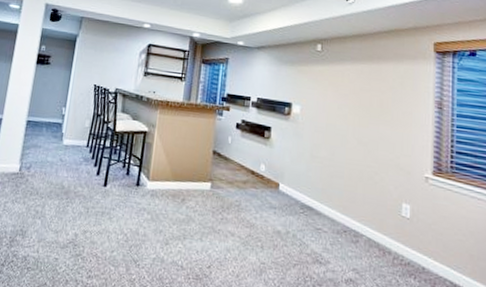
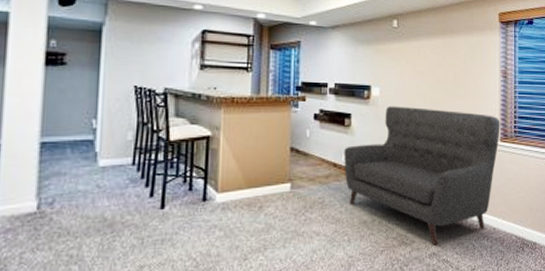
sofa: none [261,124,434,272] -> present [344,105,500,245]

